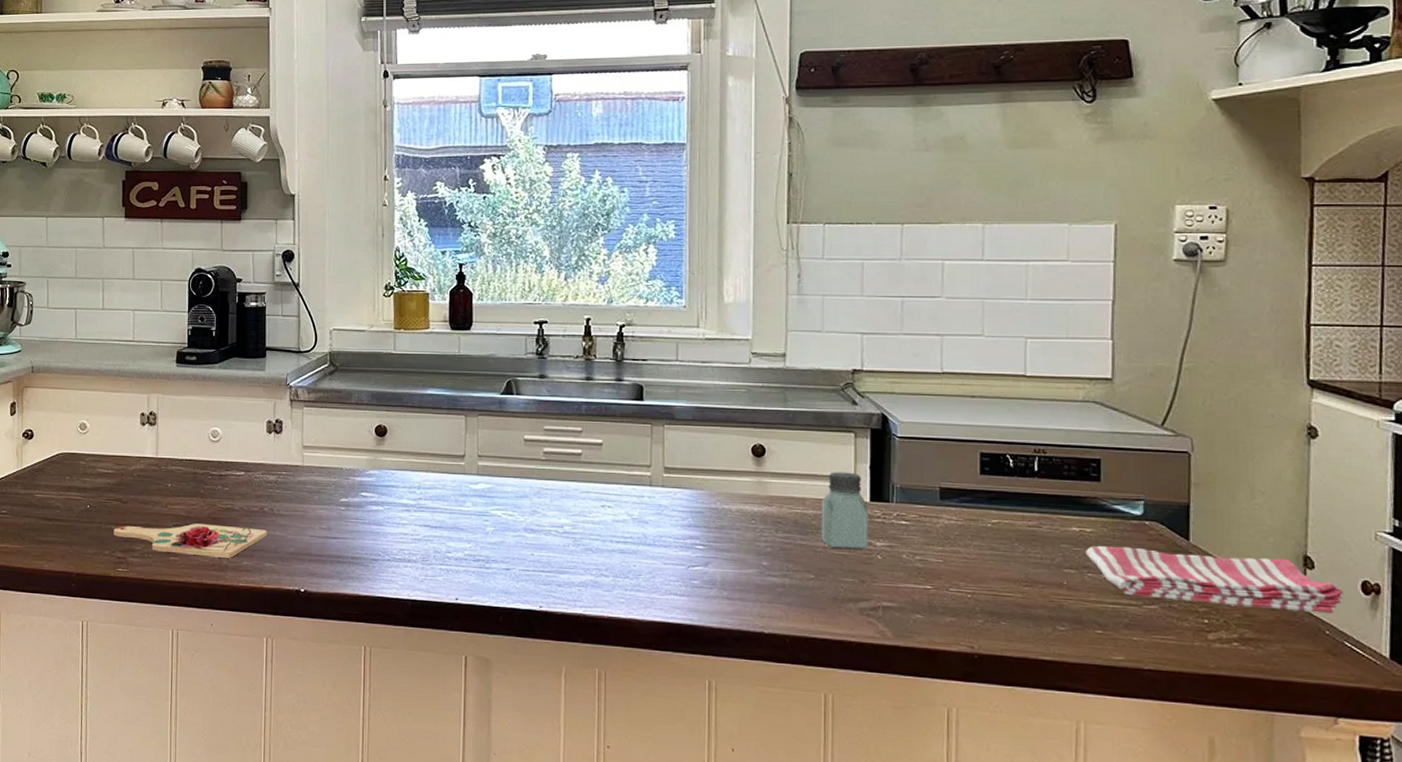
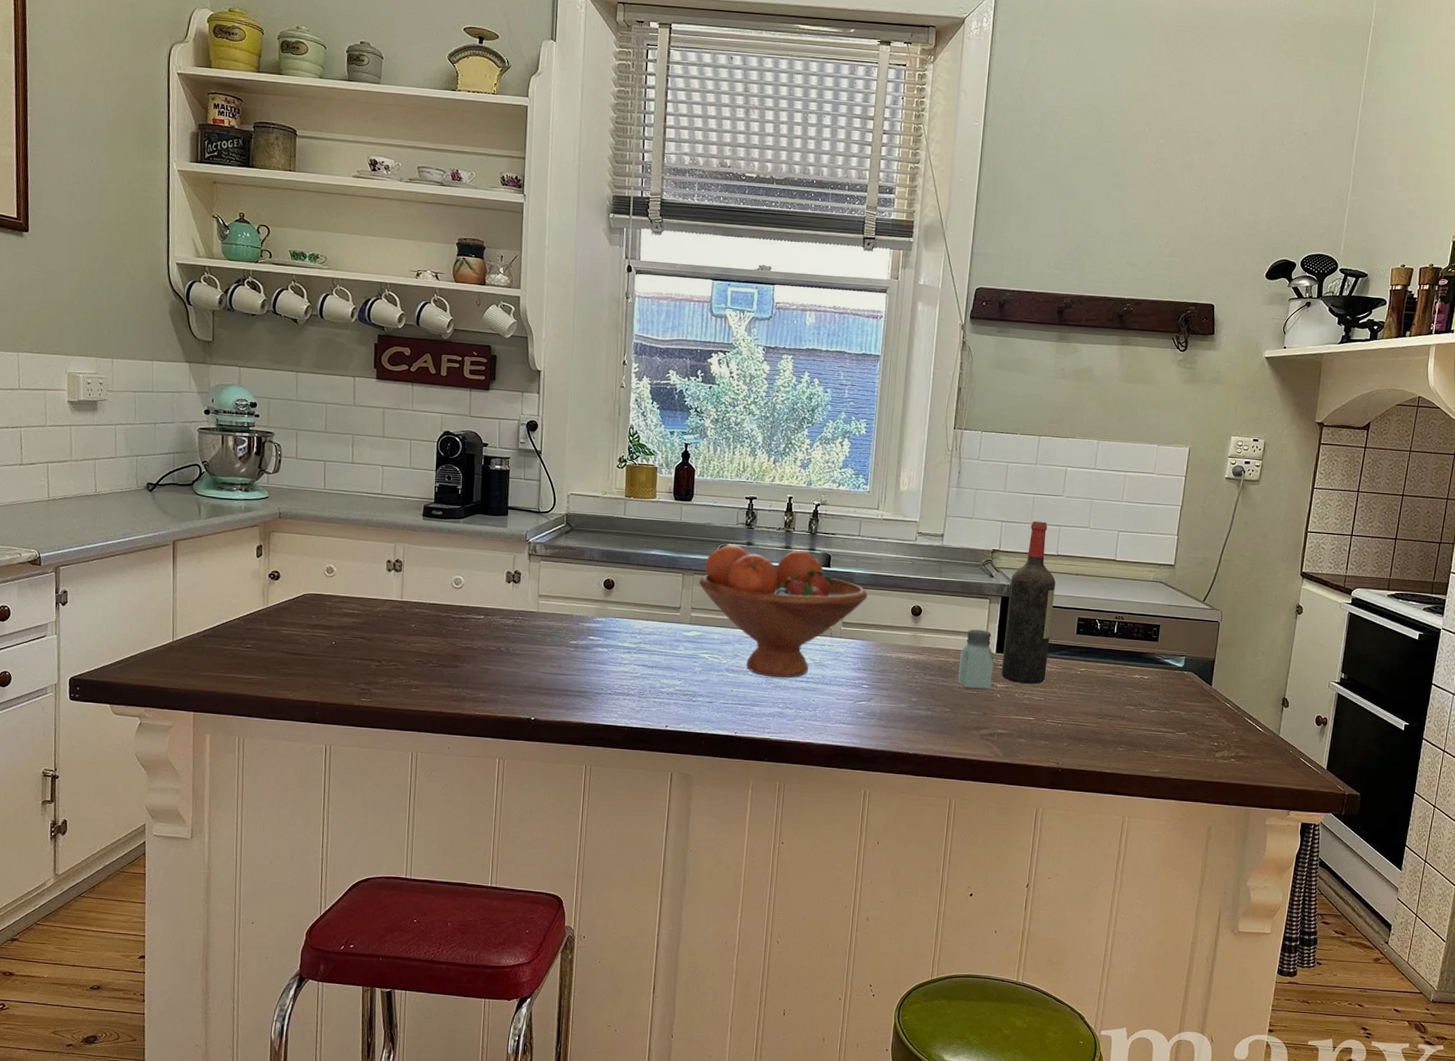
cutting board: present [113,523,267,558] -> none [358,660,503,691]
fruit bowl: none [485,378,694,539] -> present [699,544,868,679]
wine bottle: none [879,330,944,541] -> present [1001,521,1056,684]
dish towel: present [1086,545,1343,613] -> none [1142,688,1304,738]

